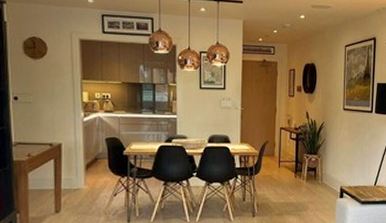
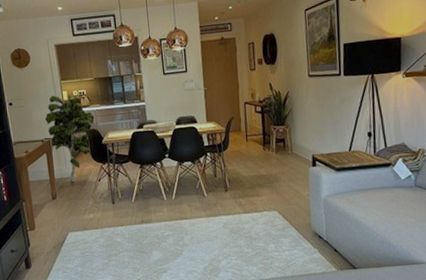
indoor plant: none [54,95,117,195] -> present [44,95,95,183]

